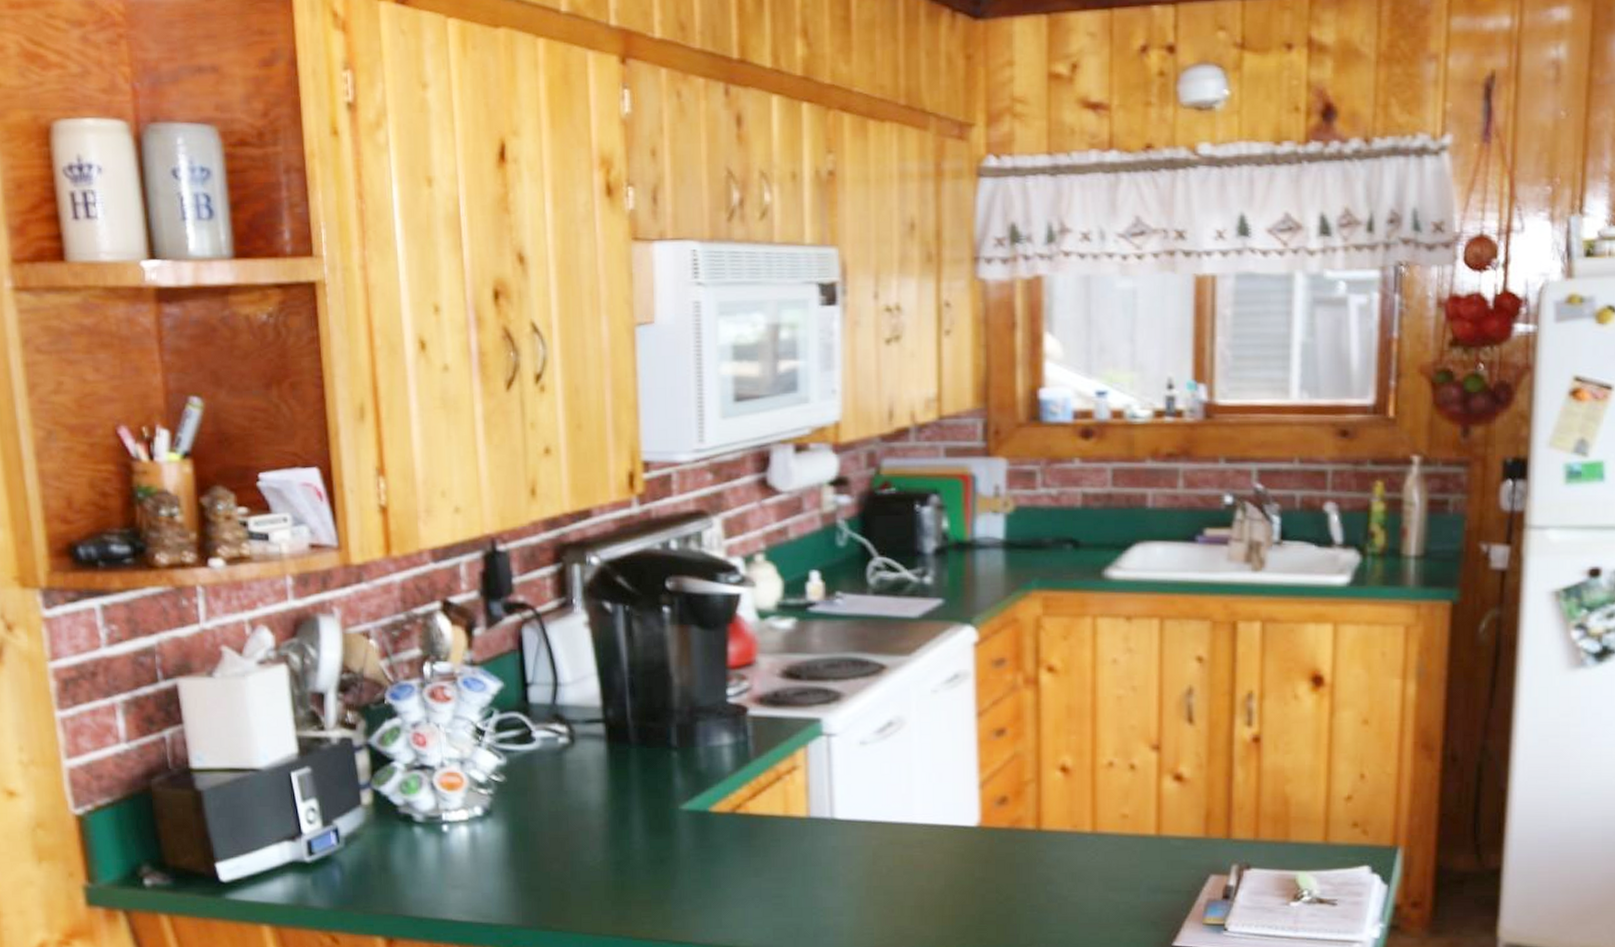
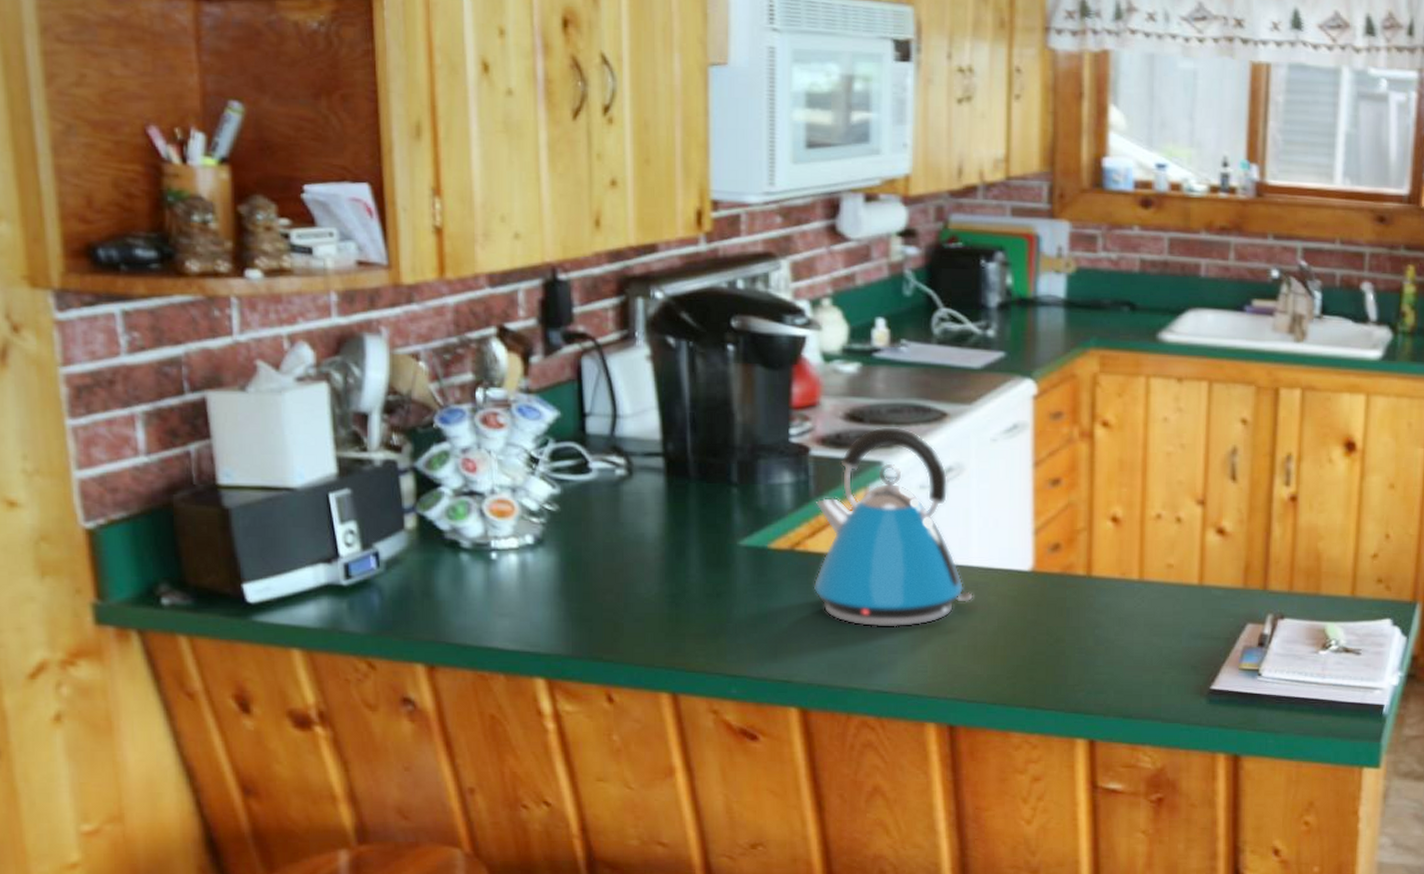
kettle: none [755,681,918,889] -> present [813,426,973,627]

